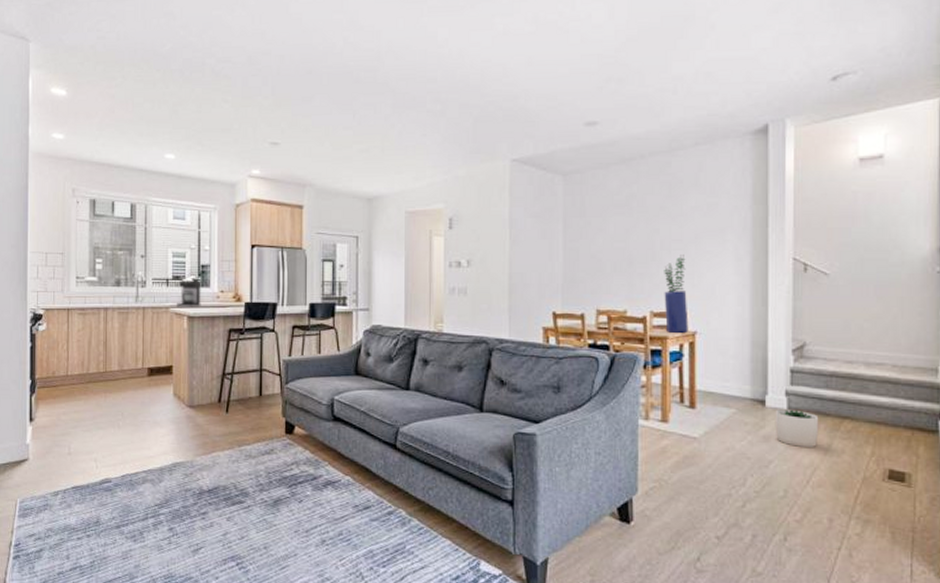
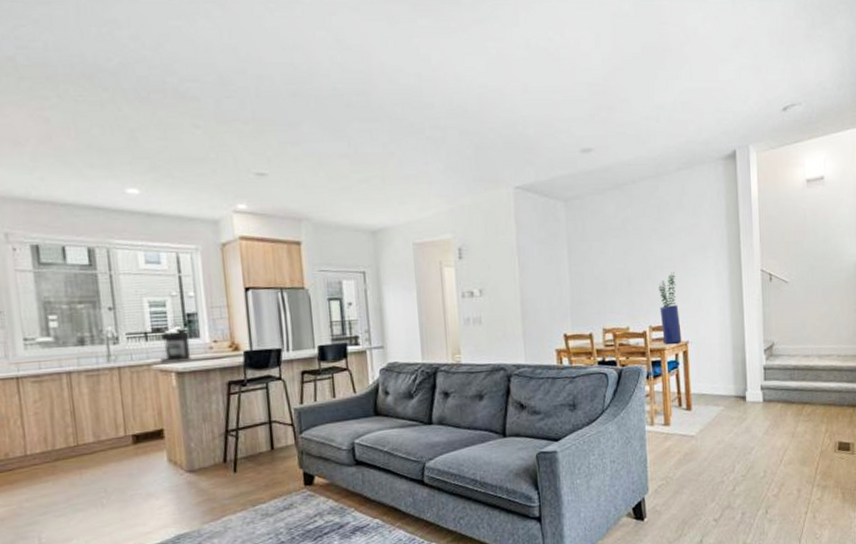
planter: present [775,409,819,448] -> none [753,401,787,433]

